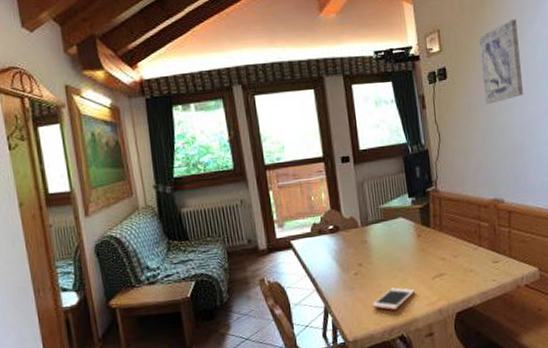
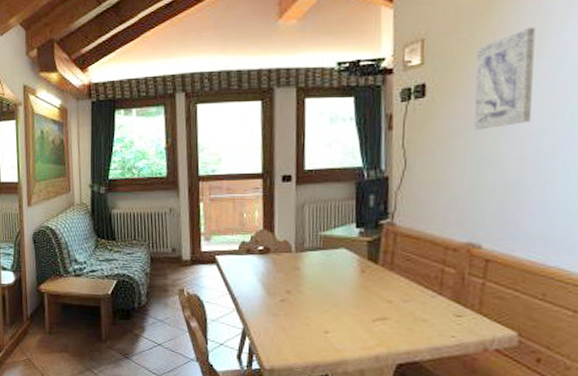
cell phone: present [372,287,415,310] -> none [296,322,348,346]

